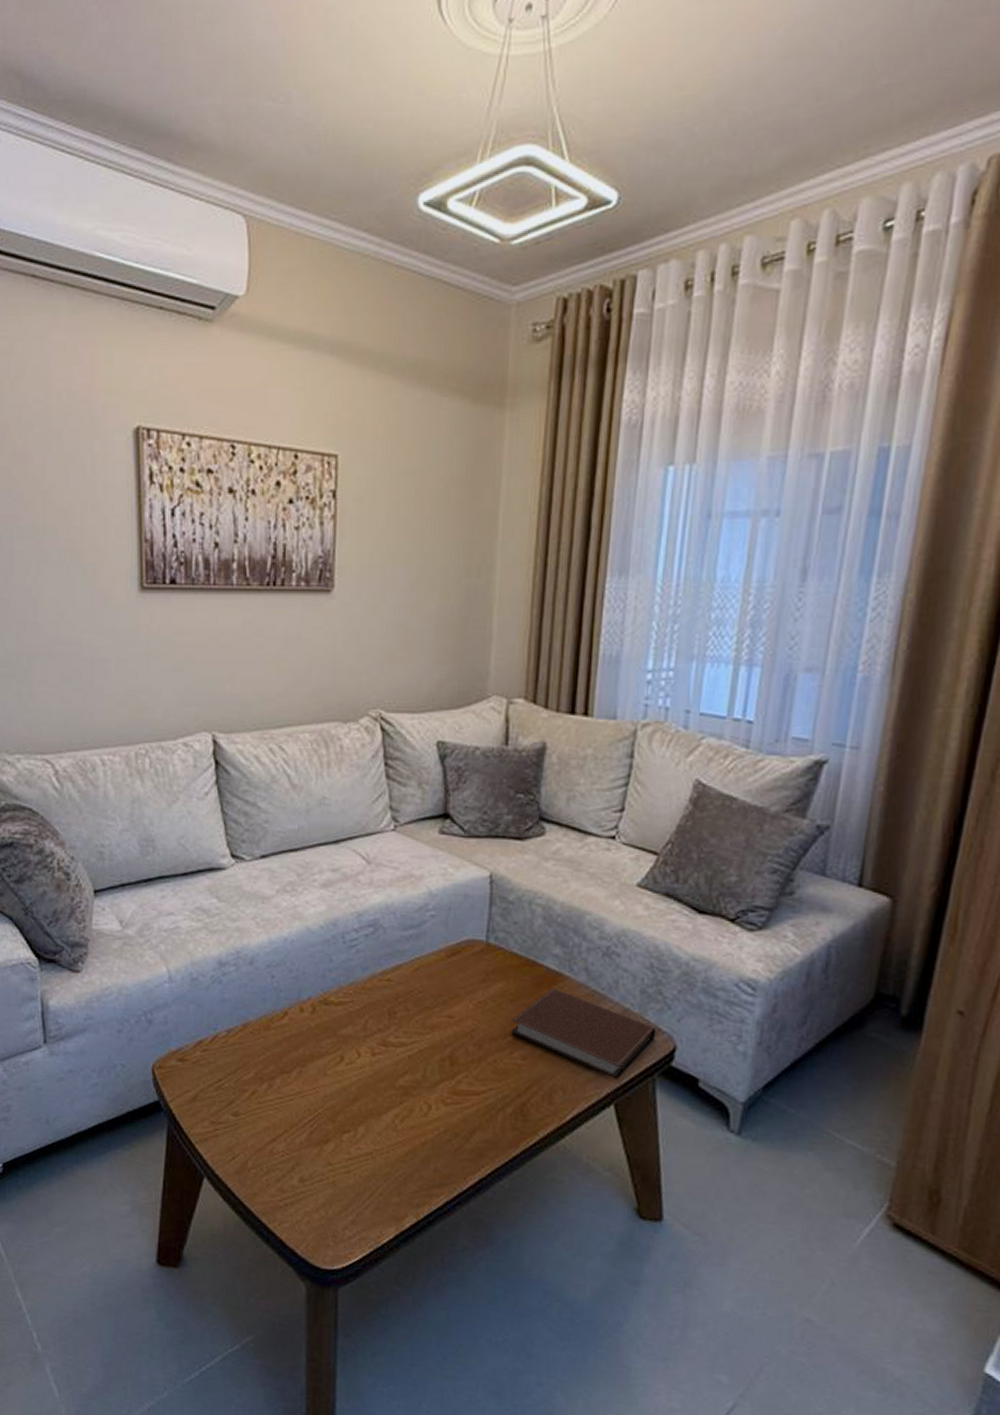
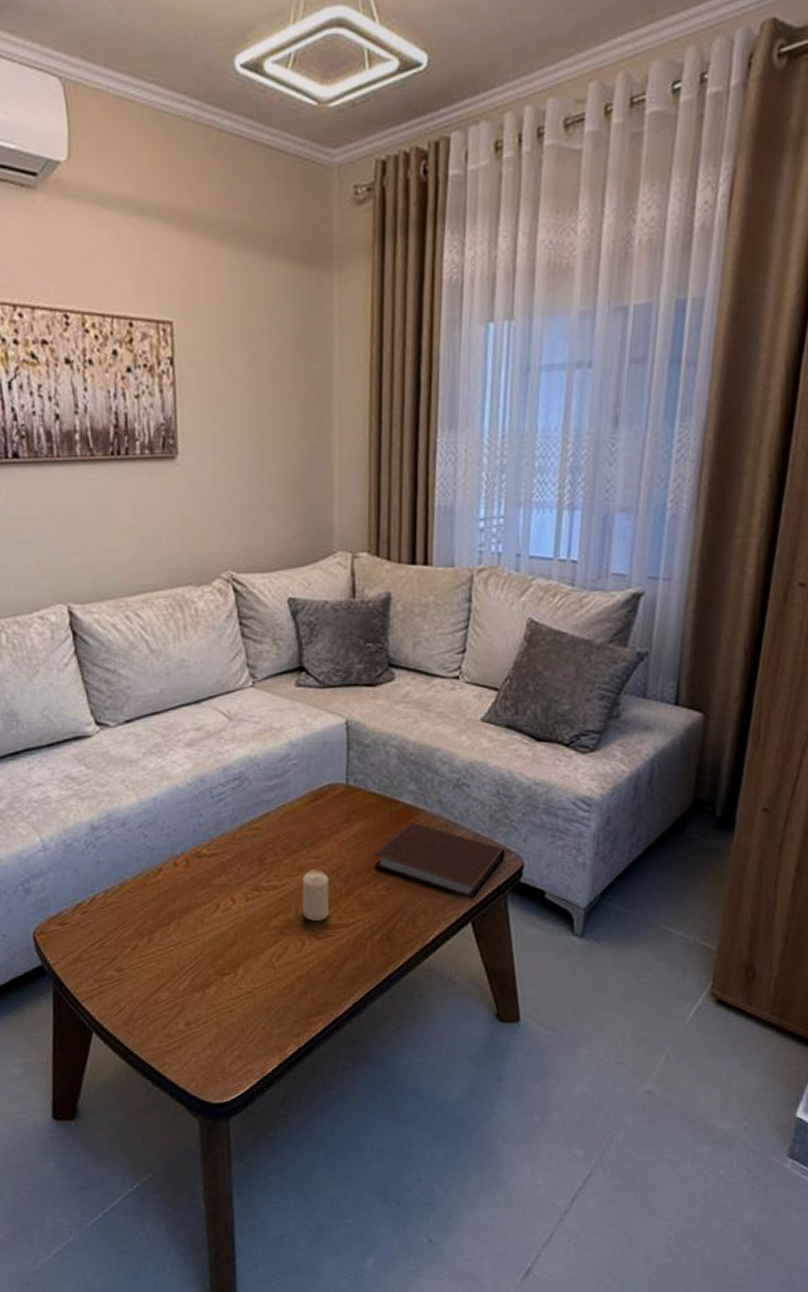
candle: none [431,1029,462,1085] -> present [302,869,330,921]

